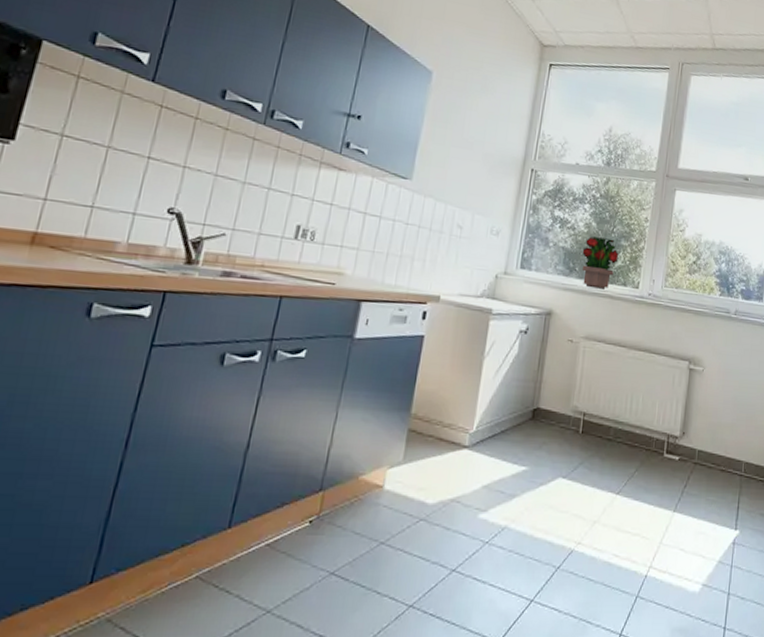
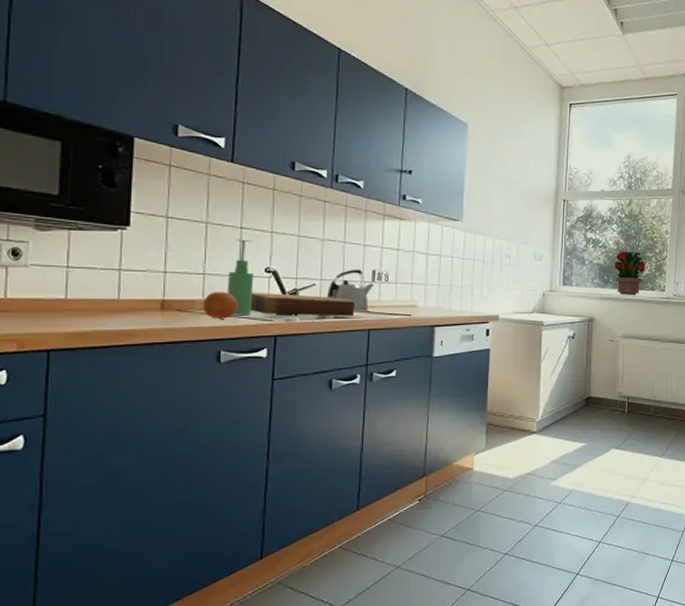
fruit: none [82,229,128,264] -> present [202,292,239,319]
soap dispenser: none [116,170,159,264] -> present [227,239,254,316]
cutting board: none [140,235,271,278] -> present [250,292,356,316]
kettle: none [236,221,296,275] -> present [326,269,374,312]

